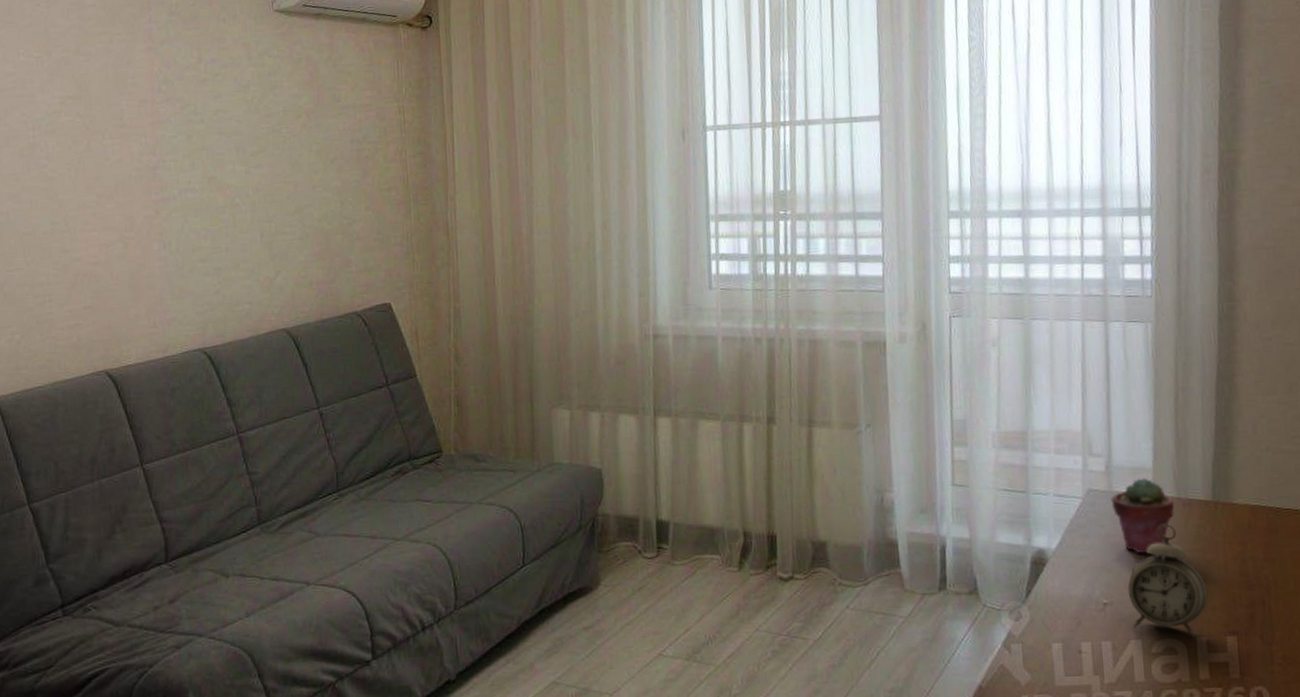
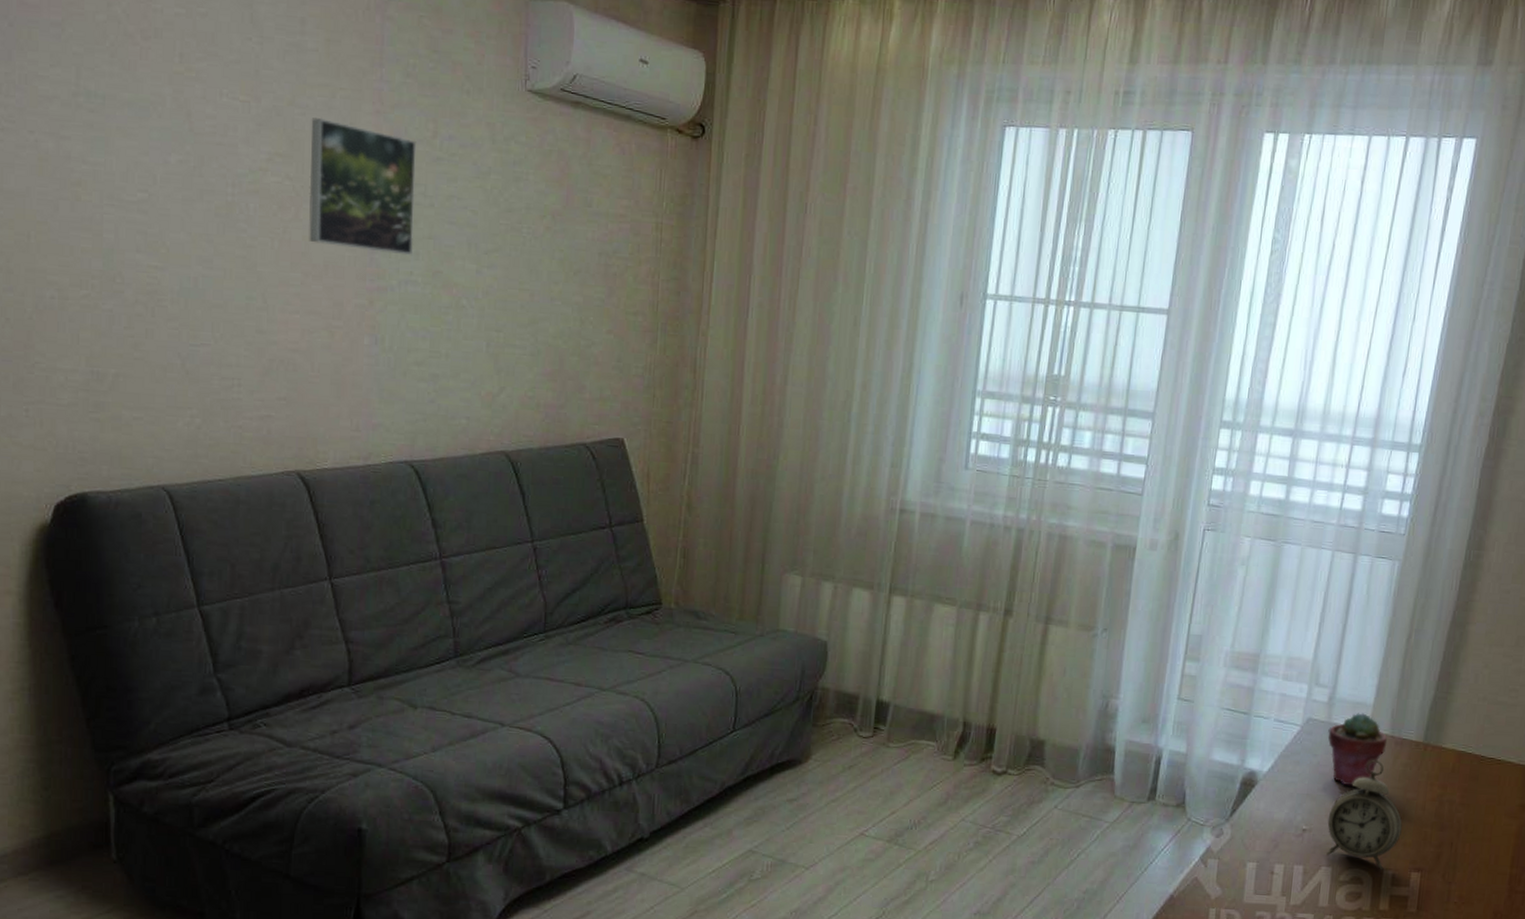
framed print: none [94,60,190,168] -> present [309,117,417,256]

